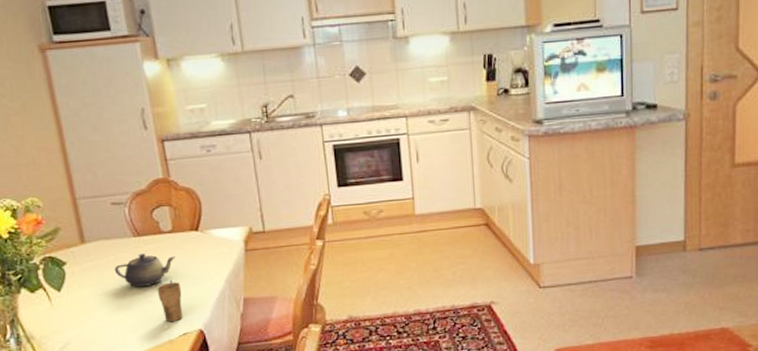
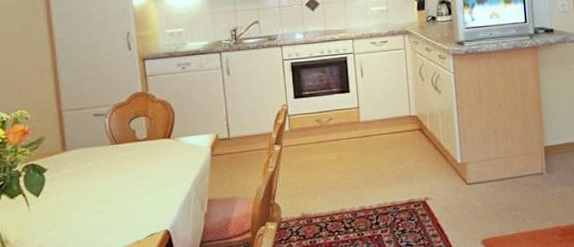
teapot: present [114,253,176,287] -> none [91,160,149,191]
cup: present [157,279,182,322] -> none [129,183,152,224]

